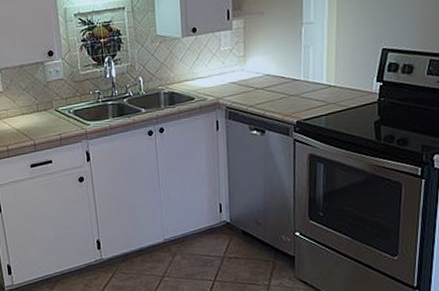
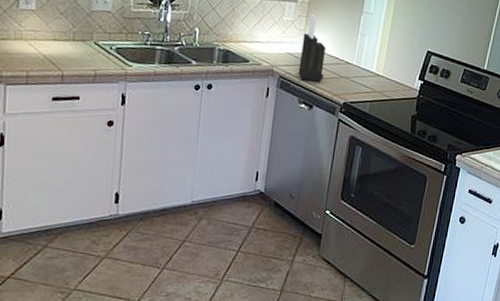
knife block: none [243,38,272,107] -> present [298,14,326,82]

